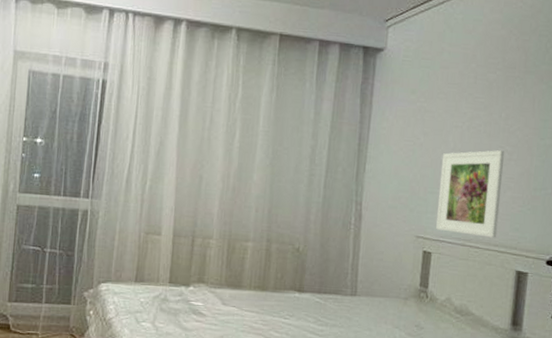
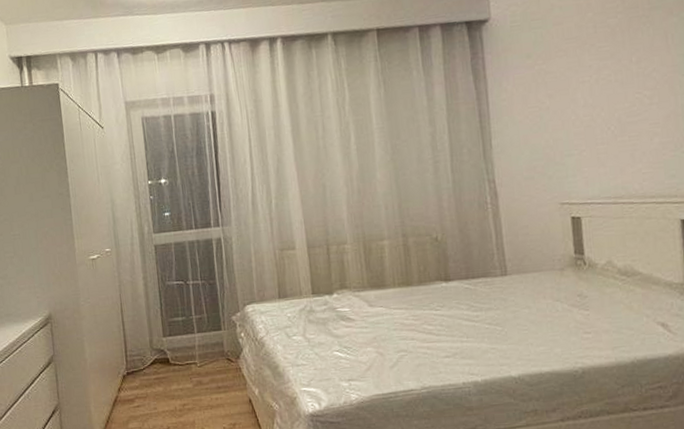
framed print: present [436,150,504,238] -> none [573,96,652,193]

